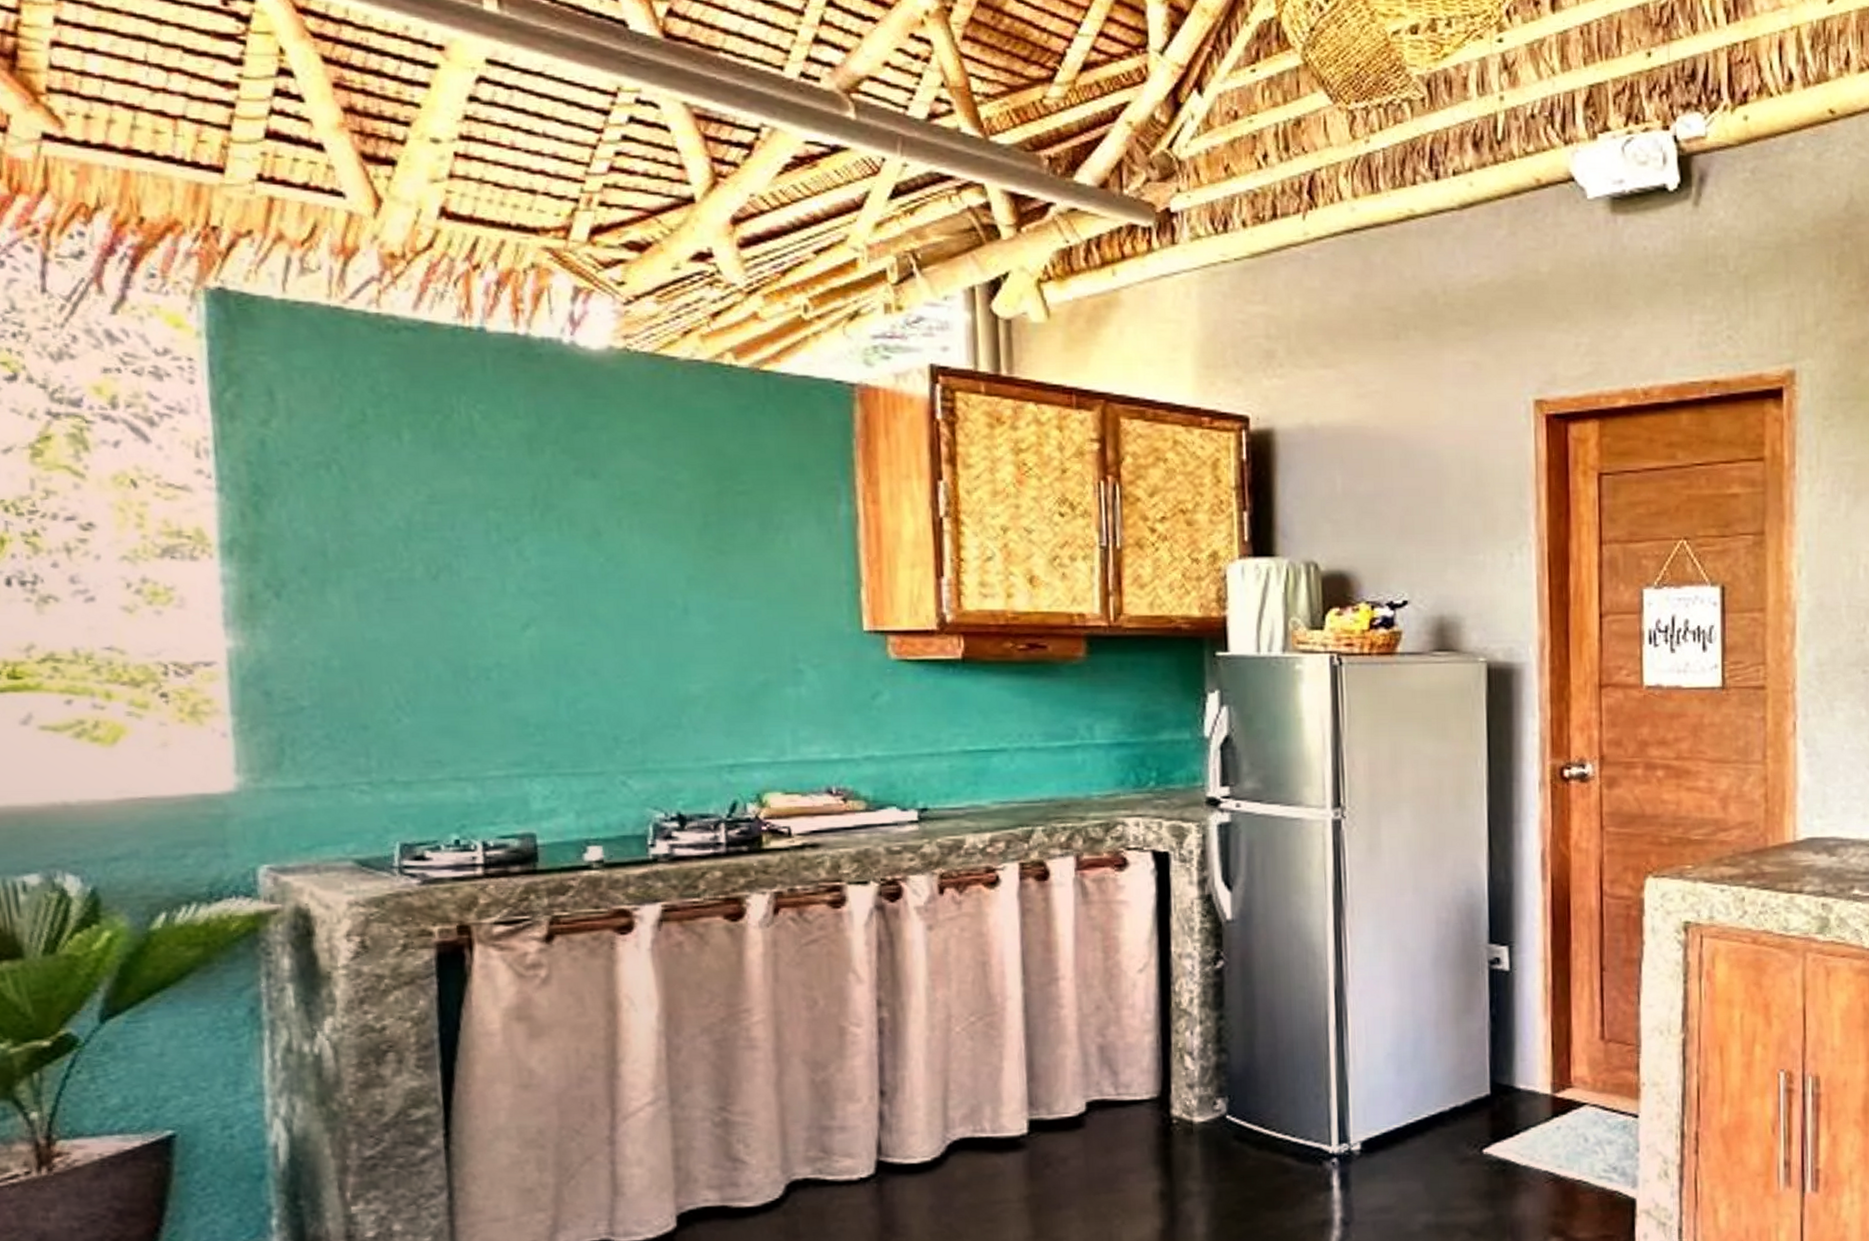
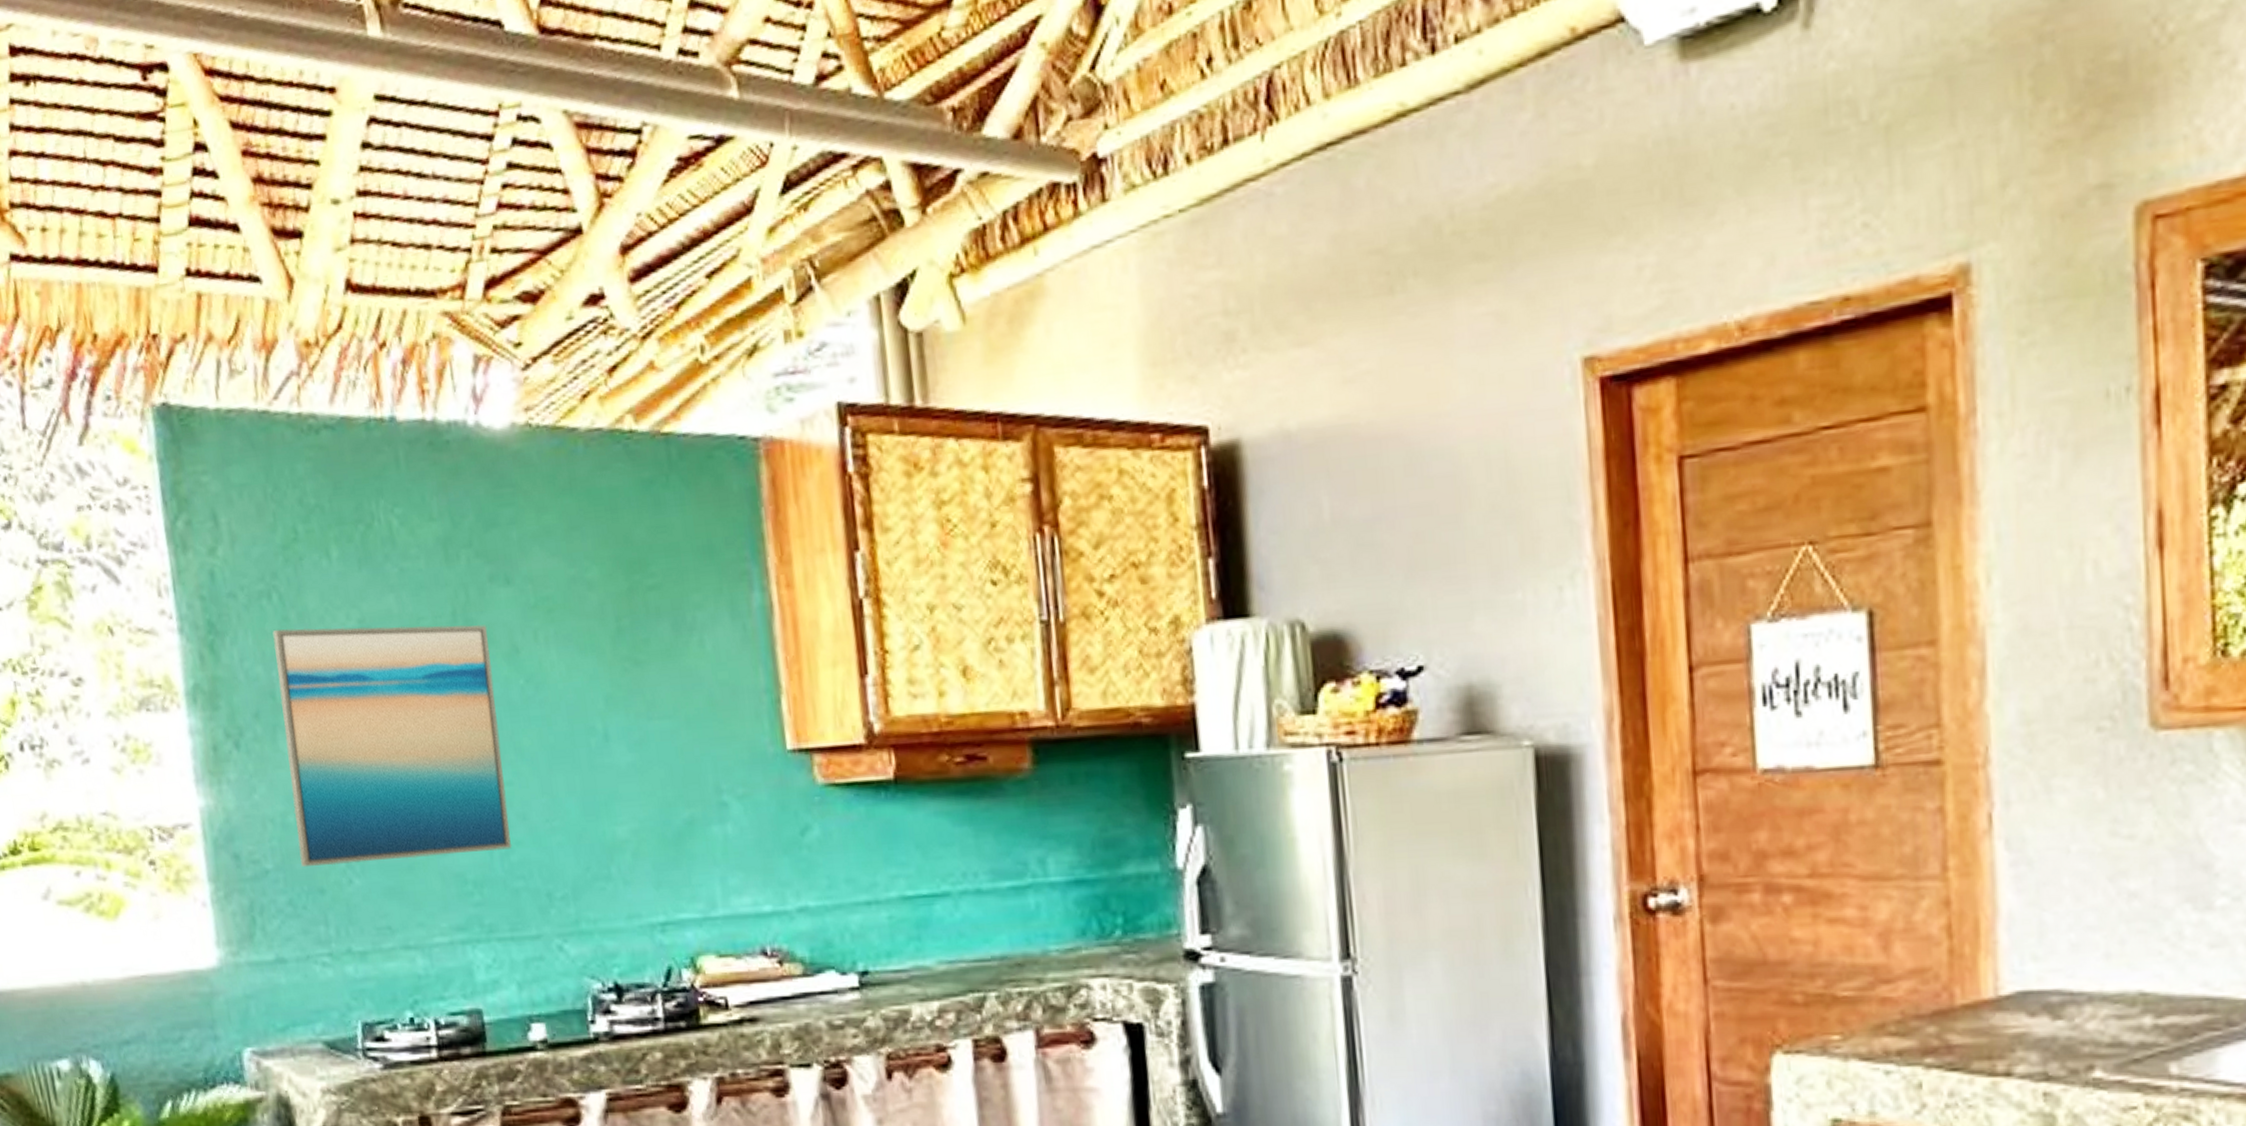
wall art: none [329,496,580,706] -> present [272,625,512,866]

